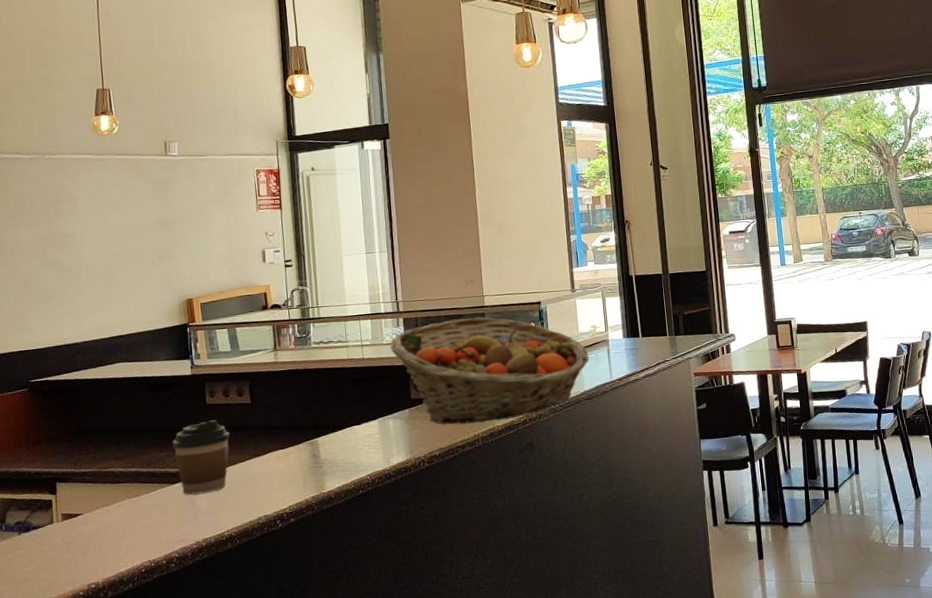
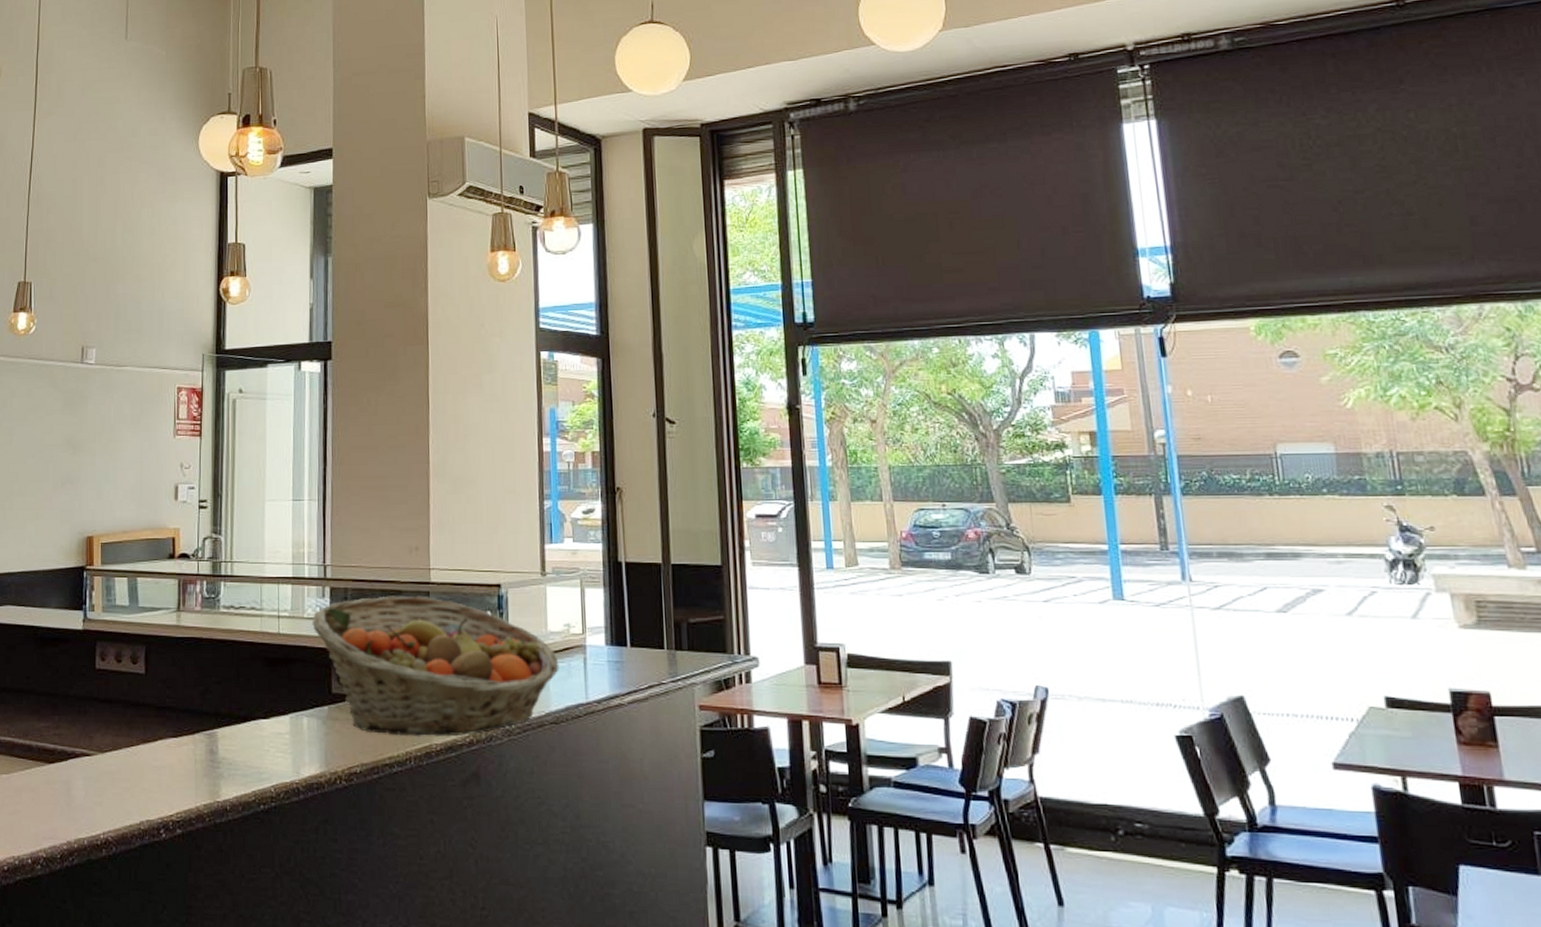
coffee cup: present [172,420,230,495] -> none [54,689,118,781]

